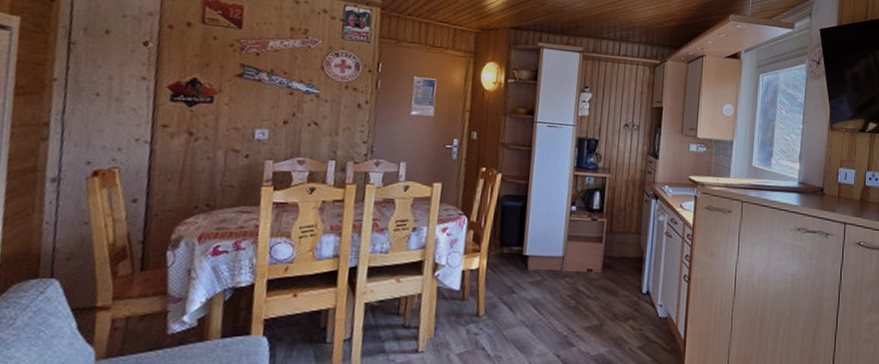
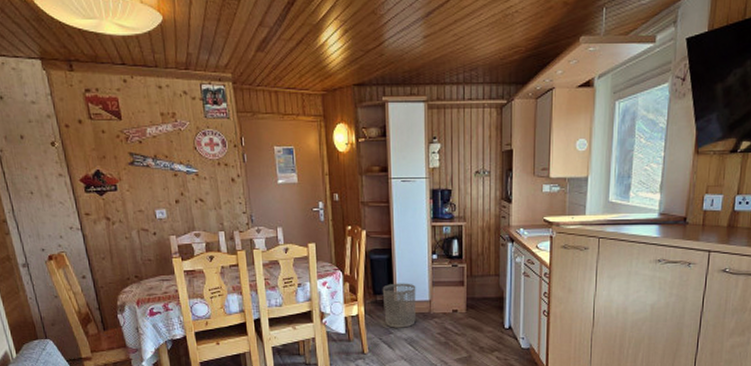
waste bin: none [509,234,550,287] -> present [382,283,416,328]

